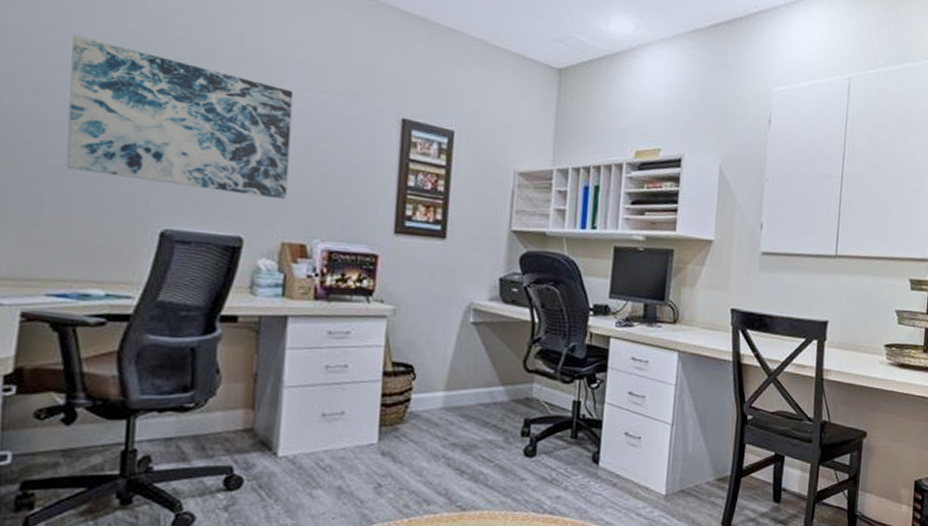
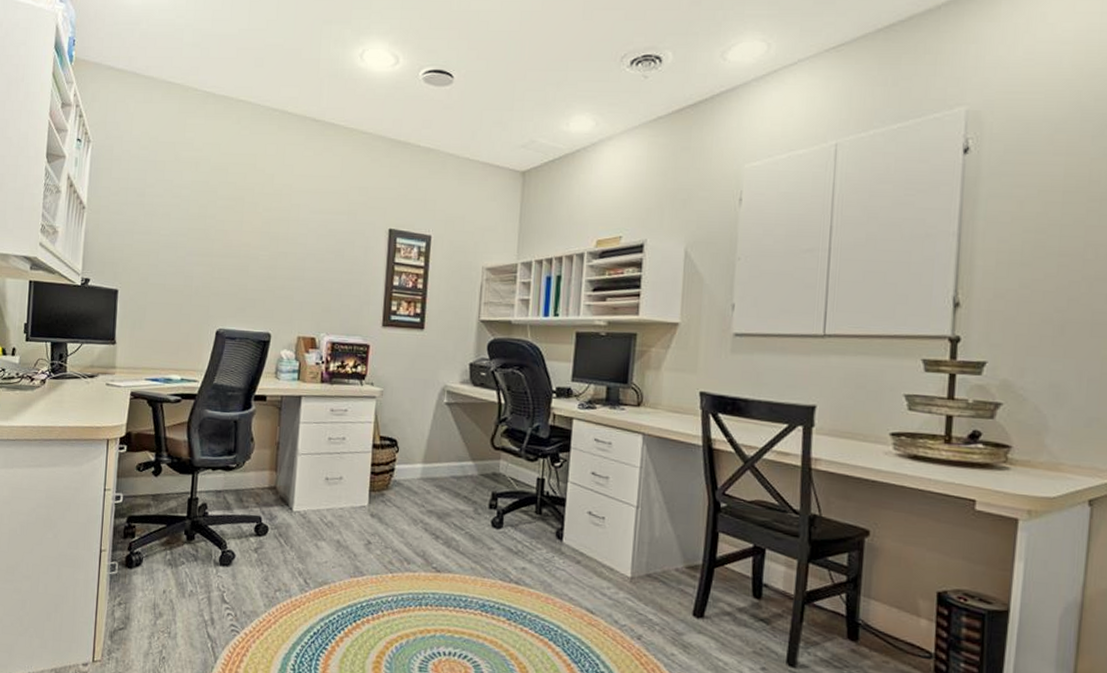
wall art: present [65,35,294,199] -> none [159,189,308,301]

